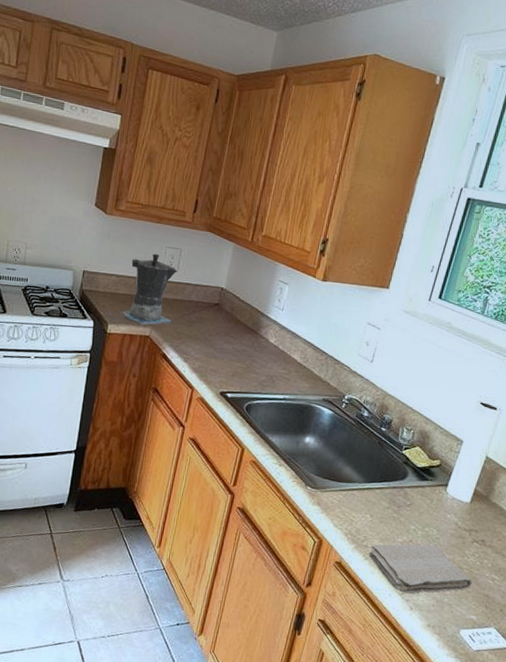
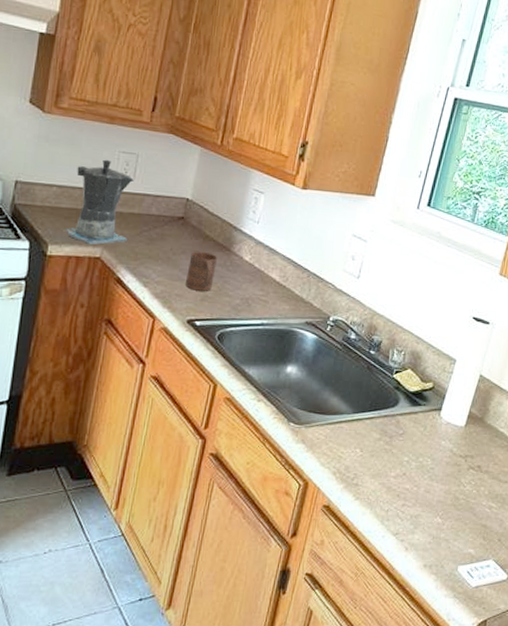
cup: none [219,333,246,368] -> present [186,251,217,291]
washcloth: present [369,544,472,594] -> none [360,475,469,533]

